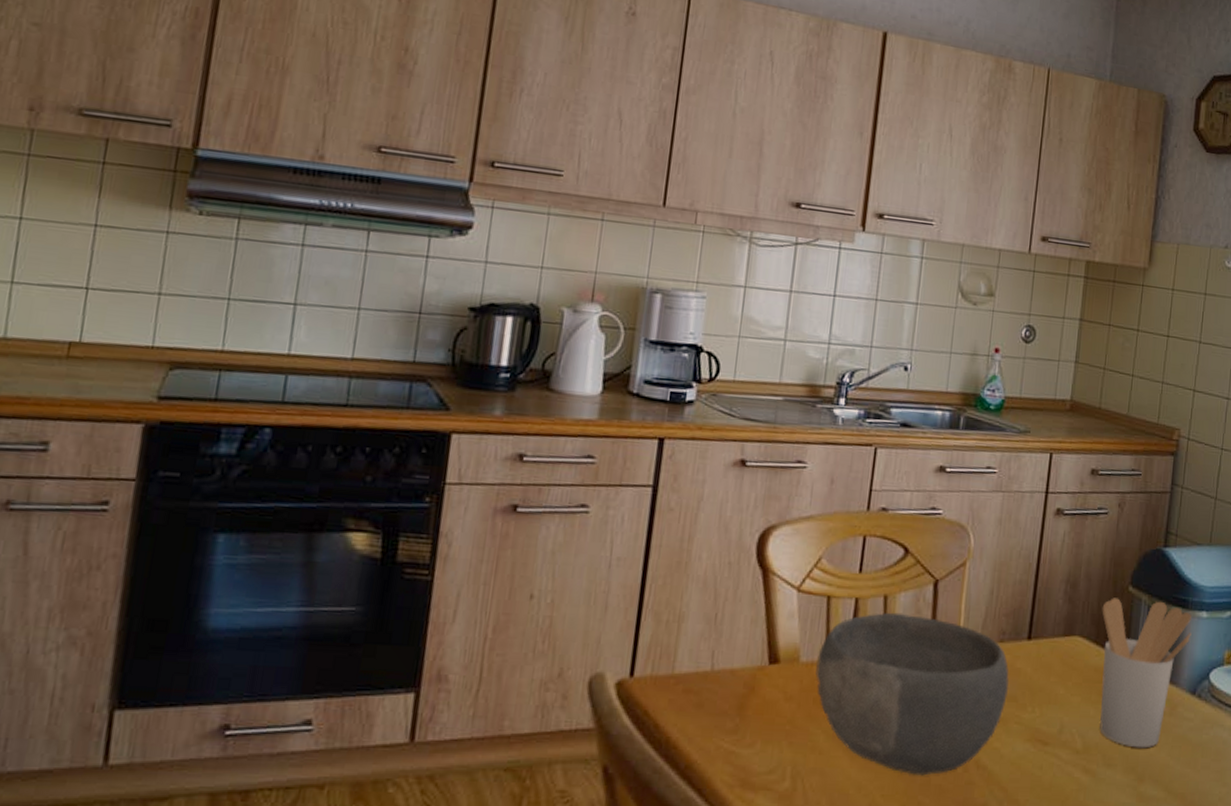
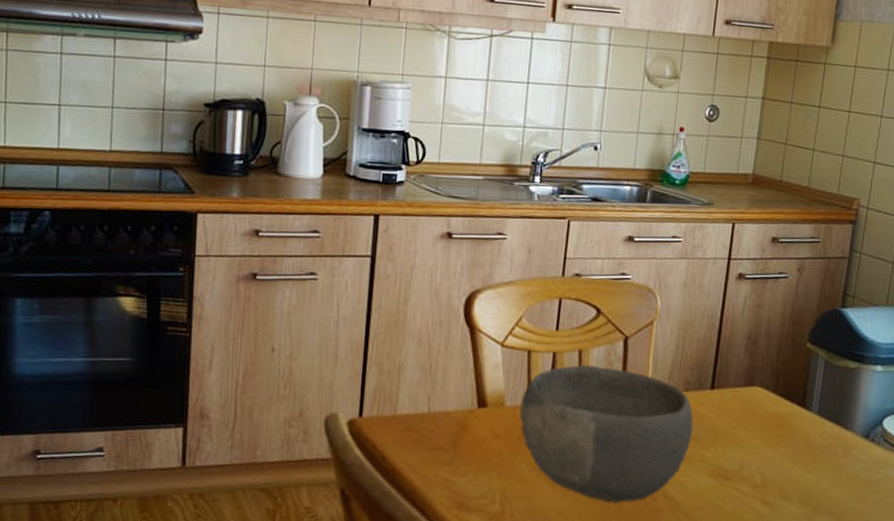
utensil holder: present [1099,598,1192,749] -> none [777,353,867,485]

